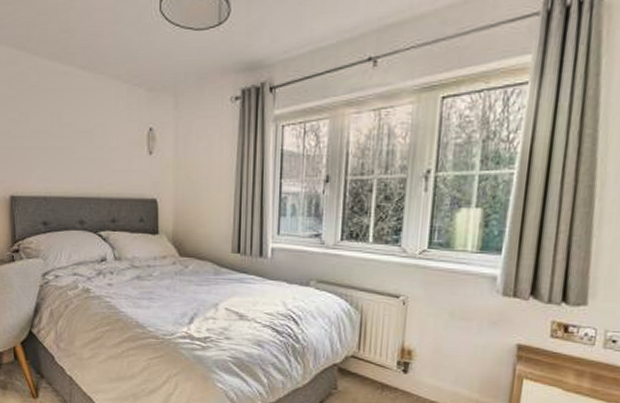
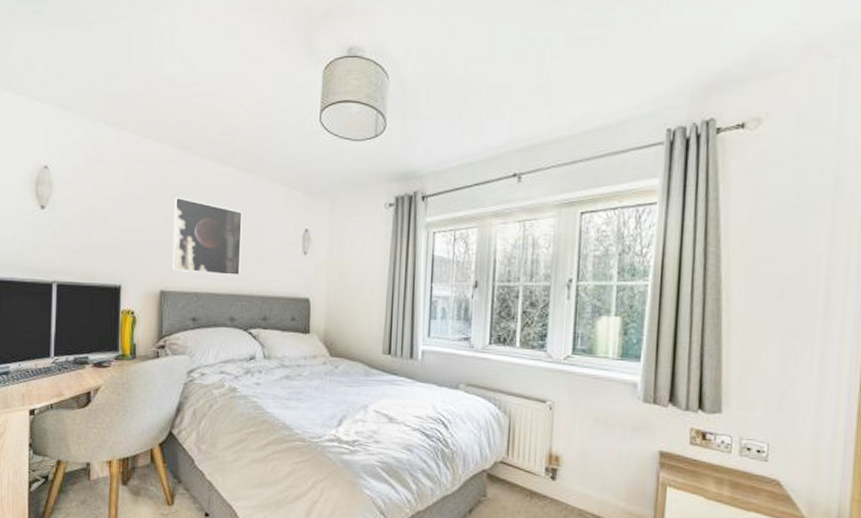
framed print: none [17,99,87,179] -> present [171,196,242,277]

